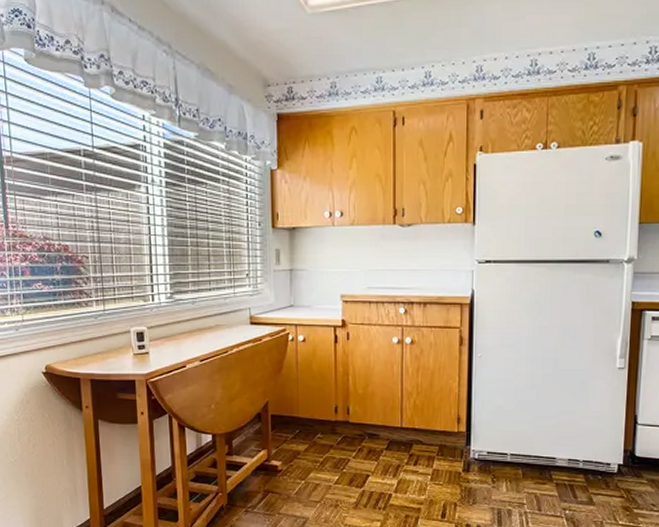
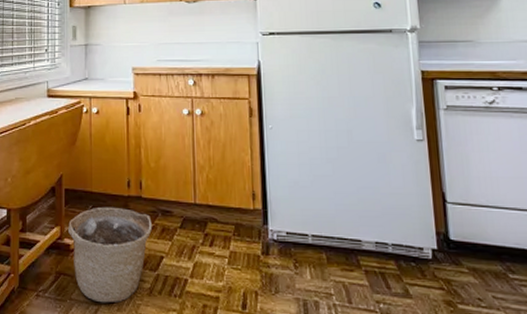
basket: none [275,431,359,516] -> present [68,206,152,303]

